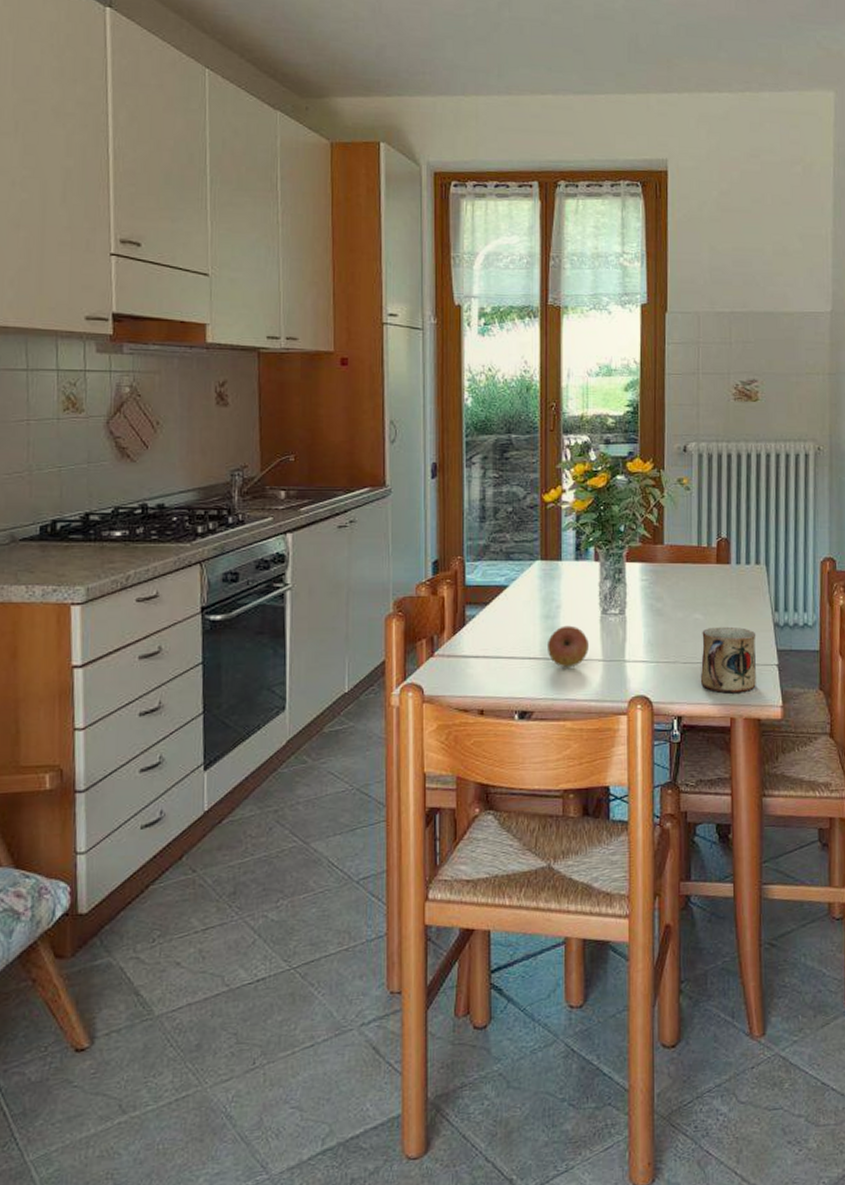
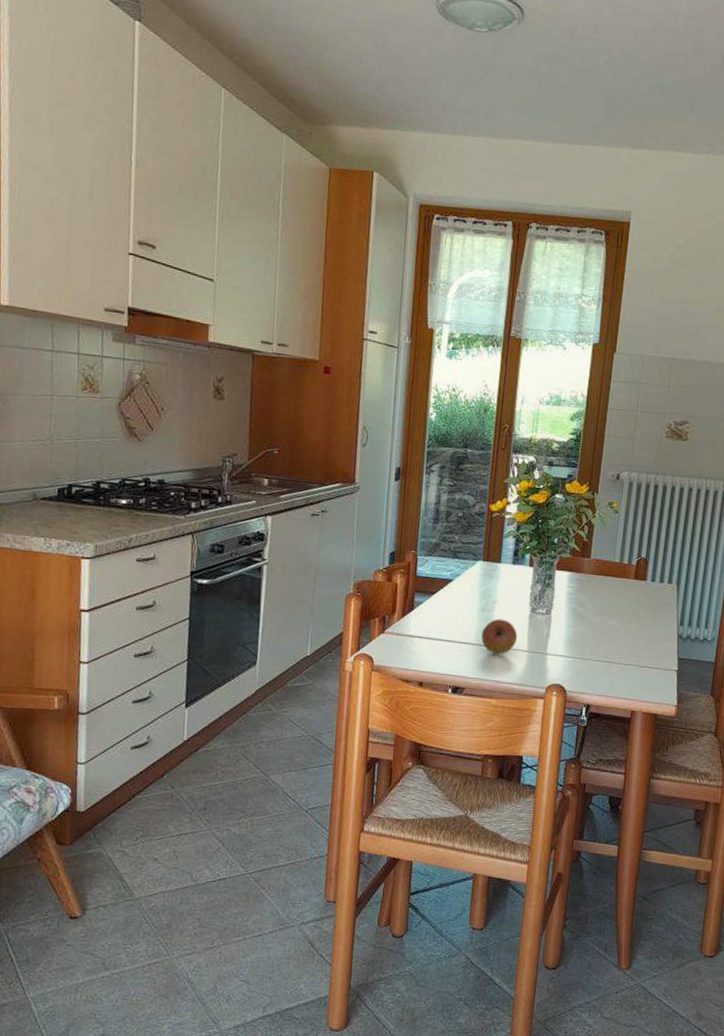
mug: present [700,626,756,694] -> none [609,633,662,691]

